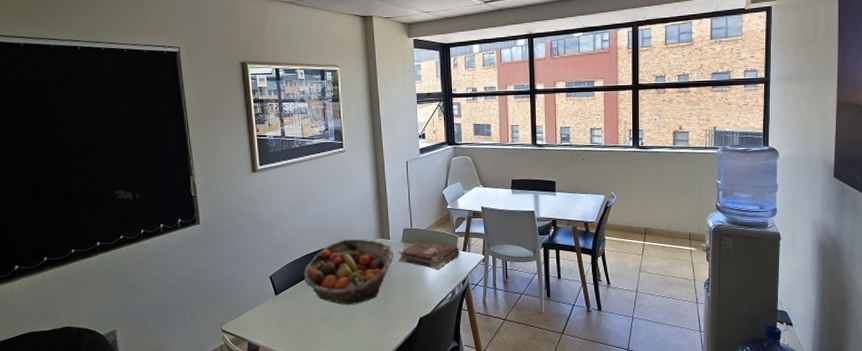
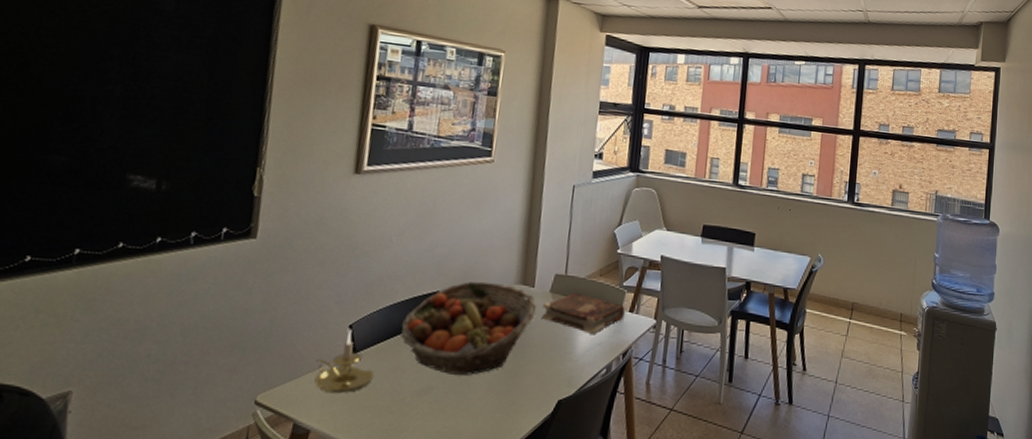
candle holder: none [254,279,293,322] -> present [314,329,375,394]

